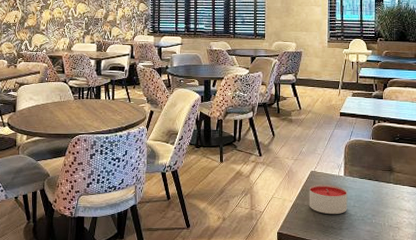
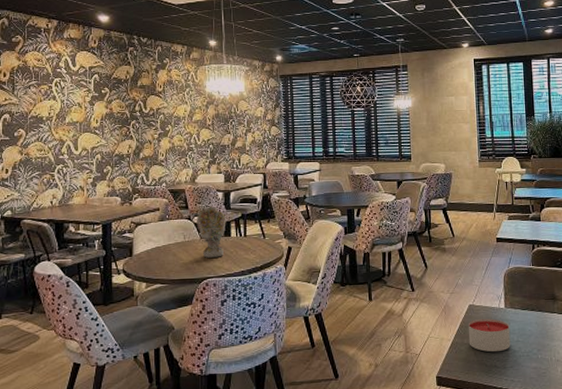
vase: none [71,71,97,117] -> present [197,206,226,258]

